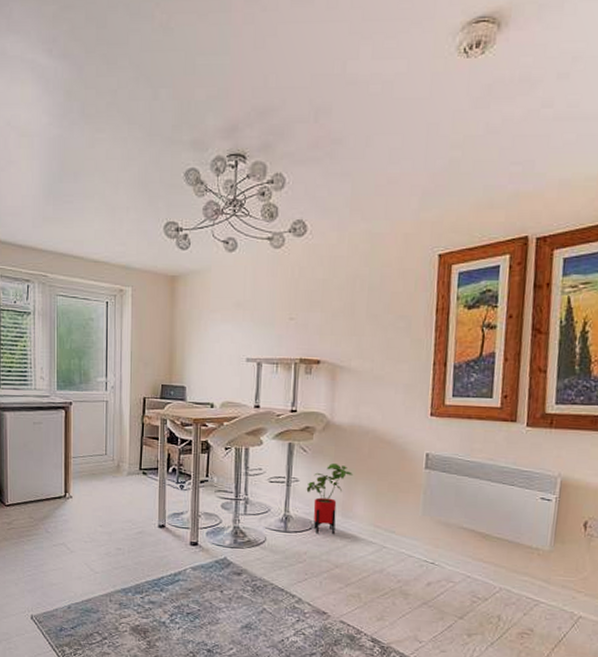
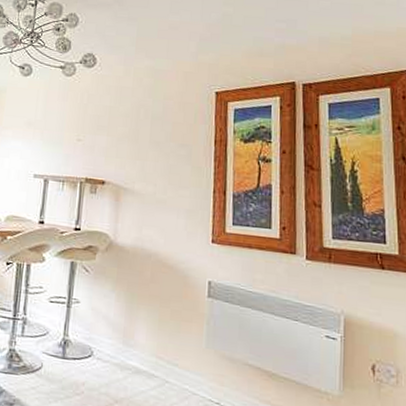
house plant: present [306,462,354,535] -> none [87,285,136,365]

